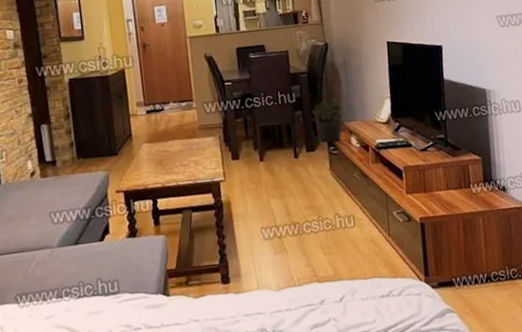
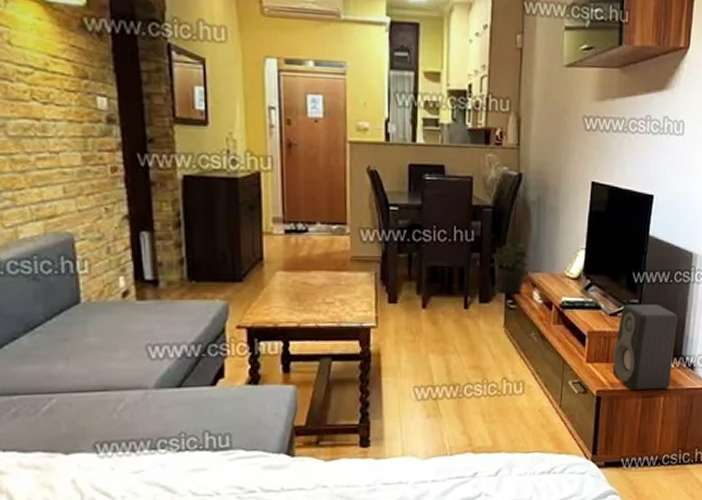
speaker: none [428,137,487,215] -> present [612,304,678,390]

